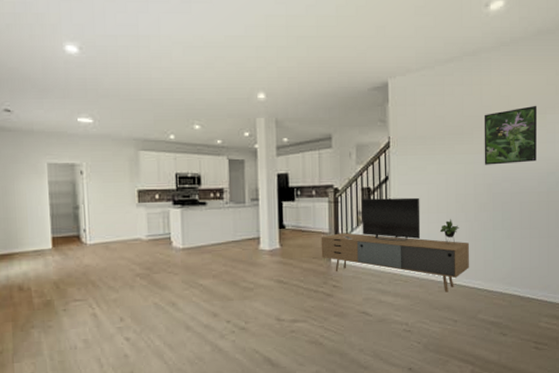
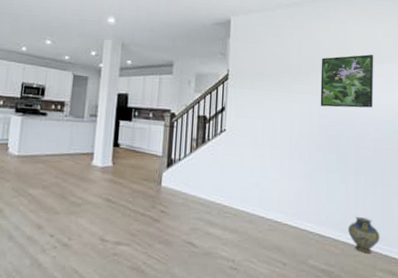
media console: present [321,197,470,292] -> none [152,126,303,232]
ceramic jug: none [515,269,545,302] -> present [348,216,380,254]

